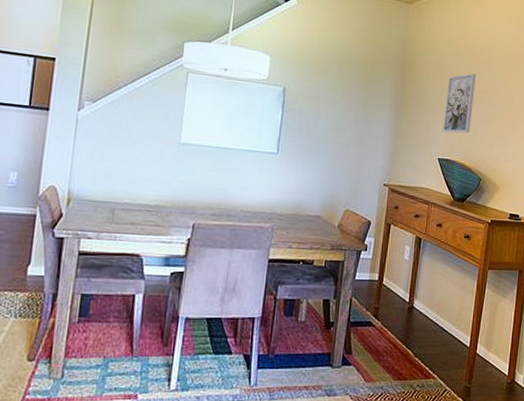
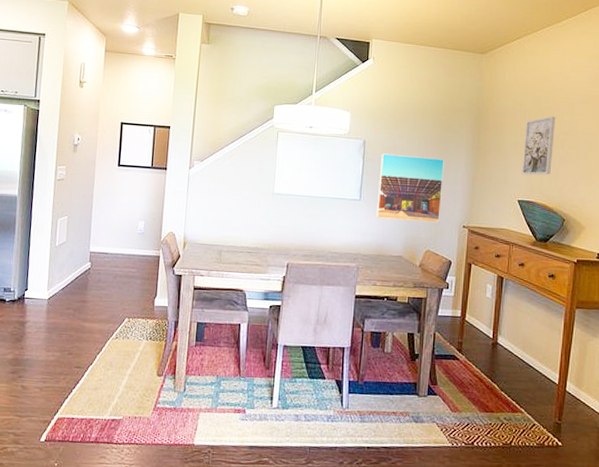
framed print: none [294,103,367,181] -> present [376,153,444,223]

